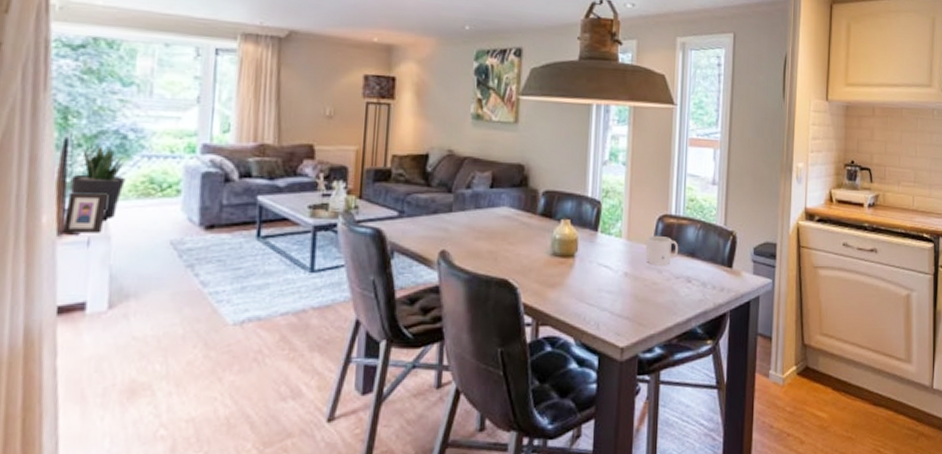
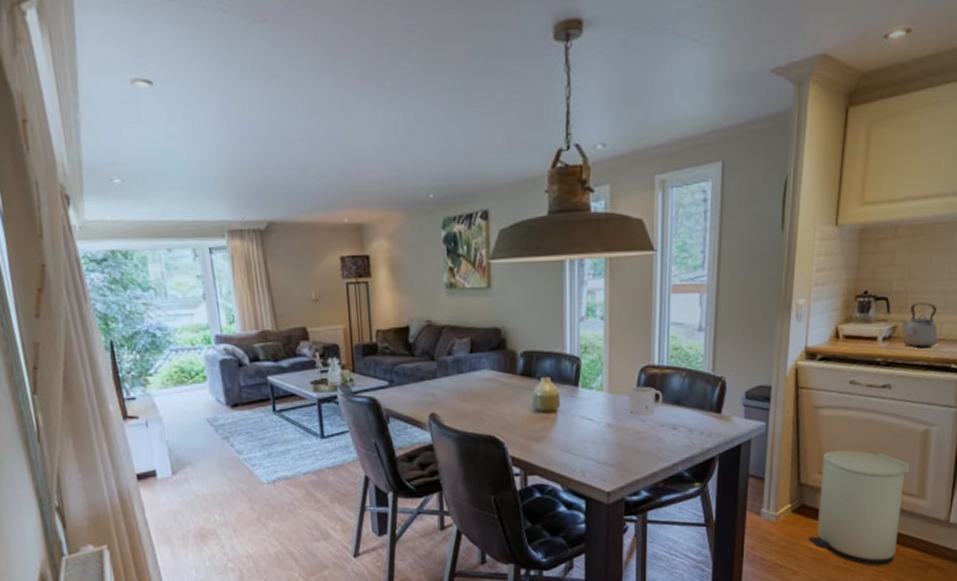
picture frame: present [63,192,109,233] -> none [124,383,155,418]
planter: present [70,142,126,220] -> none [121,342,163,405]
pedal bin: none [812,311,897,434] -> present [807,449,910,565]
kettle: none [882,176,911,216] -> present [901,302,938,348]

